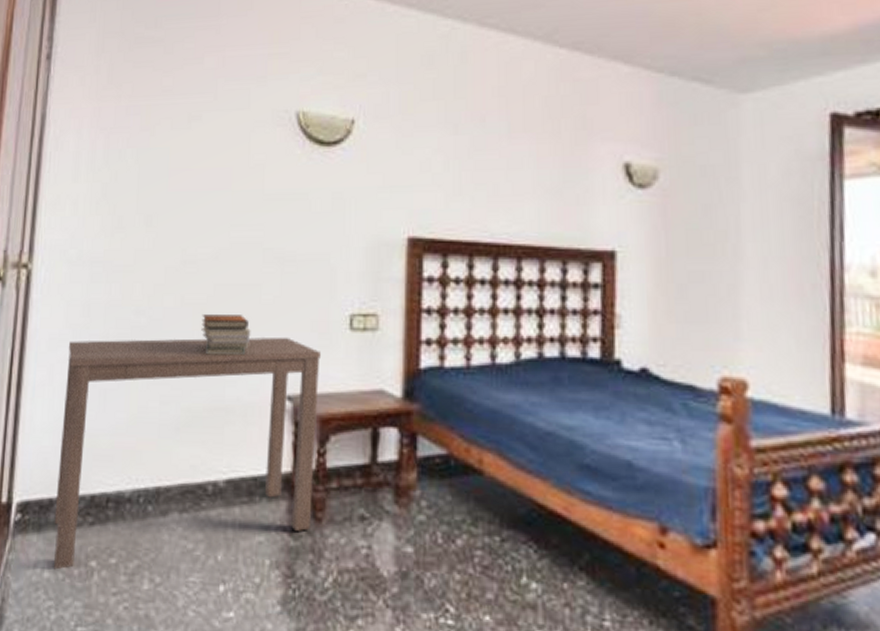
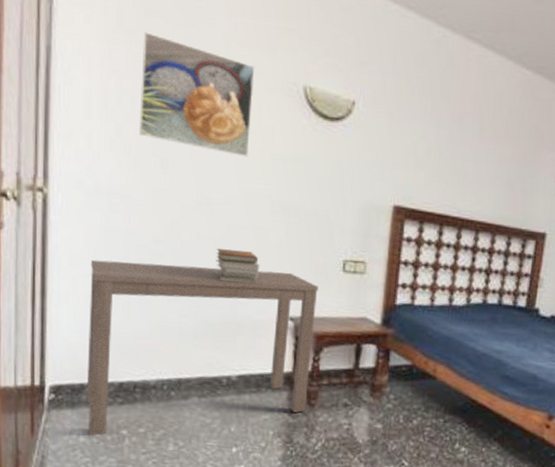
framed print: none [124,83,244,202] -> present [139,31,255,157]

